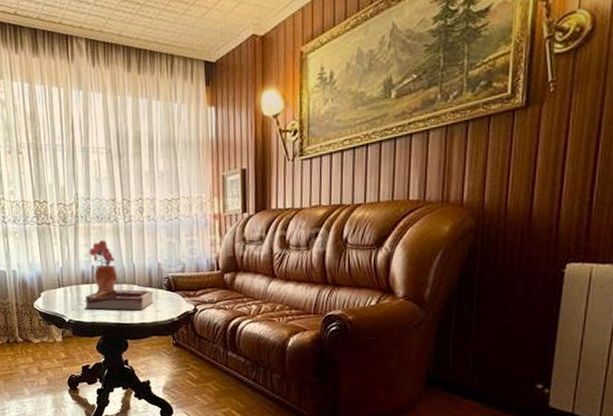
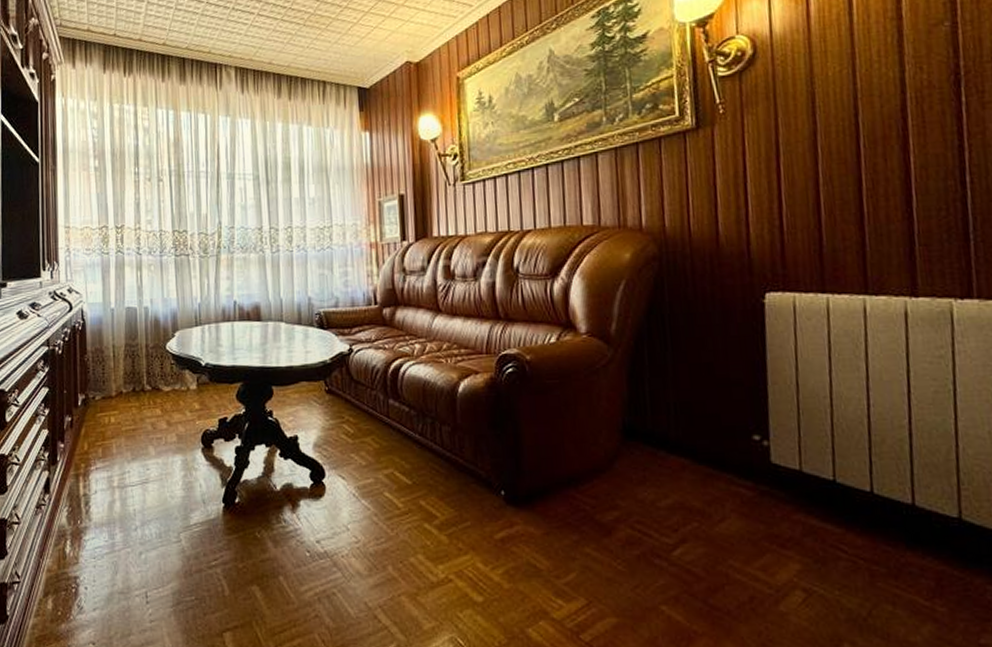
decorative tray: present [85,289,154,311] -> none [225,327,303,352]
potted flower: present [88,240,117,292] -> none [230,272,262,331]

